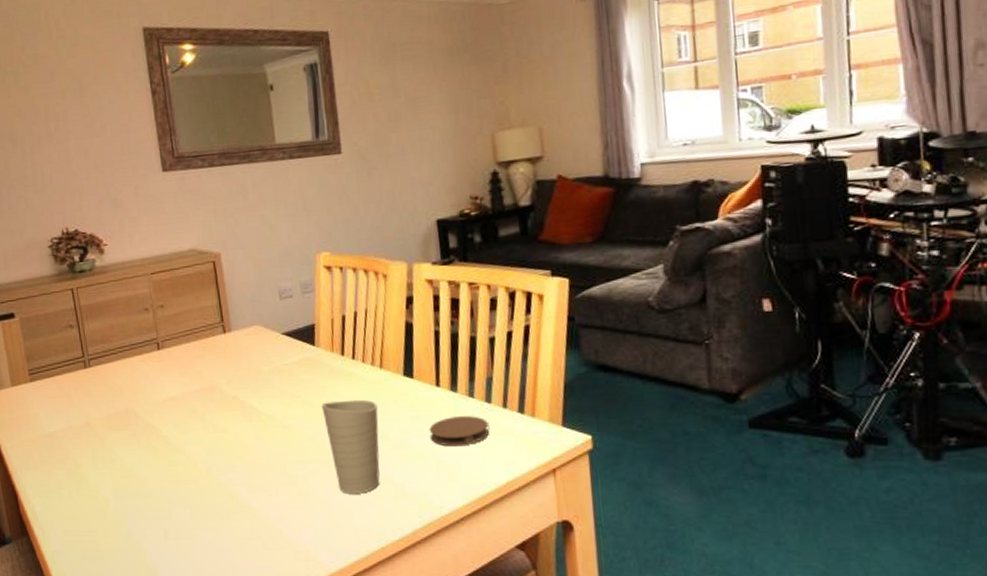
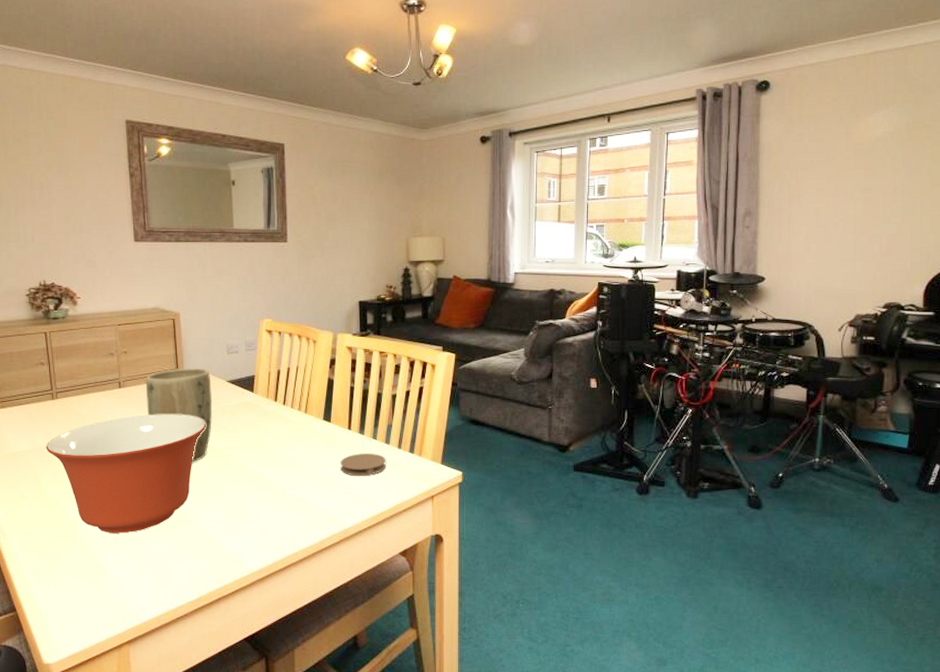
mixing bowl: none [81,378,262,527] -> present [46,414,207,533]
plant pot: none [187,319,269,437] -> present [145,368,213,462]
cup: present [321,399,380,494] -> none [255,437,301,510]

